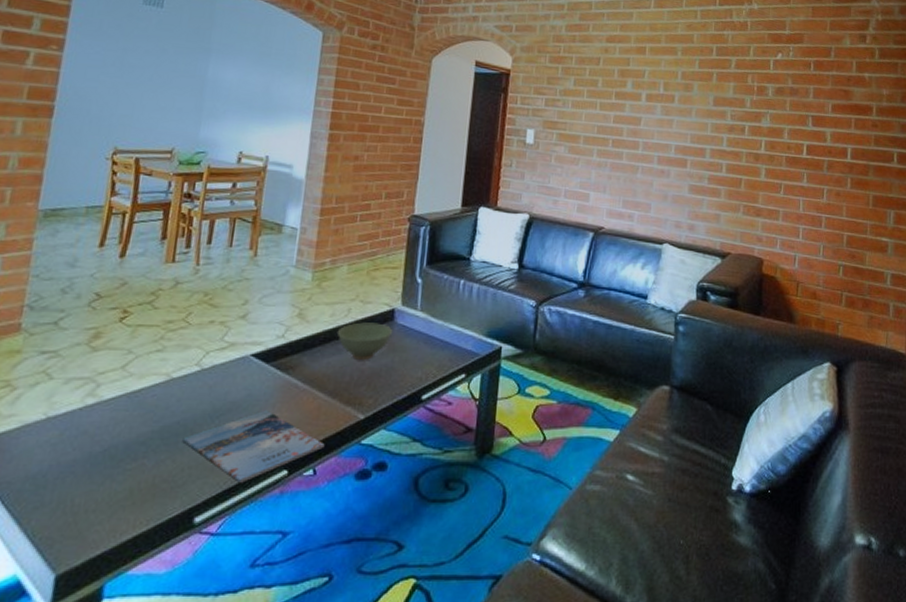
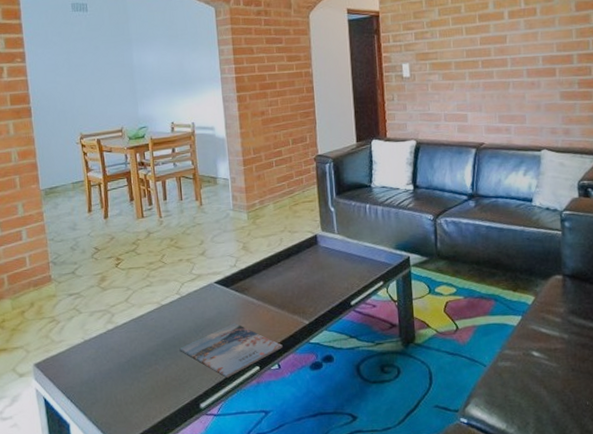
bowl: present [338,322,393,361] -> none [276,247,319,279]

